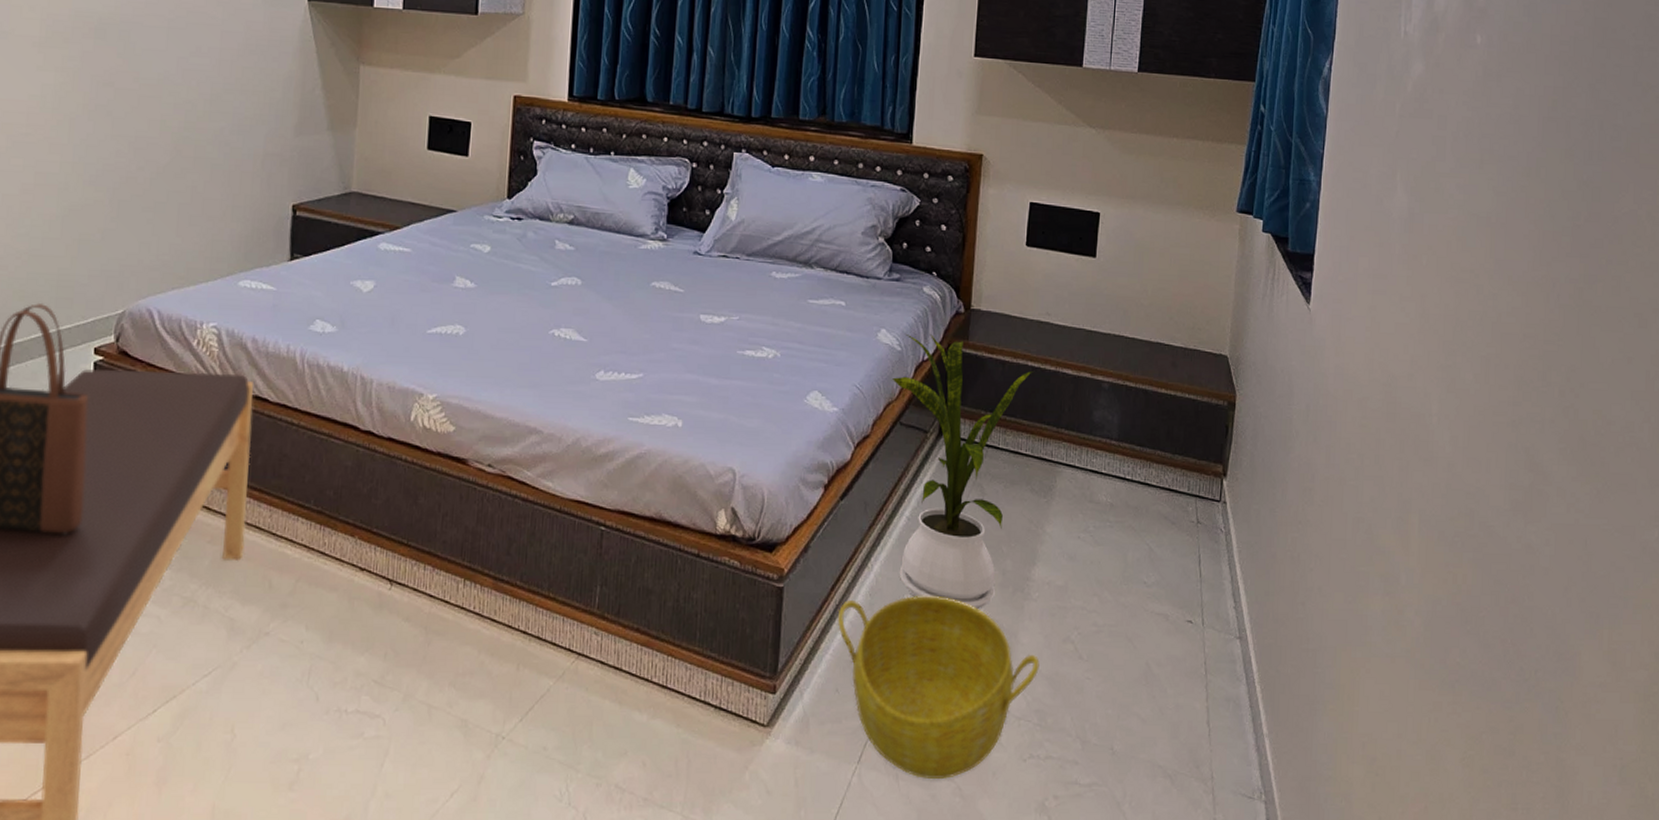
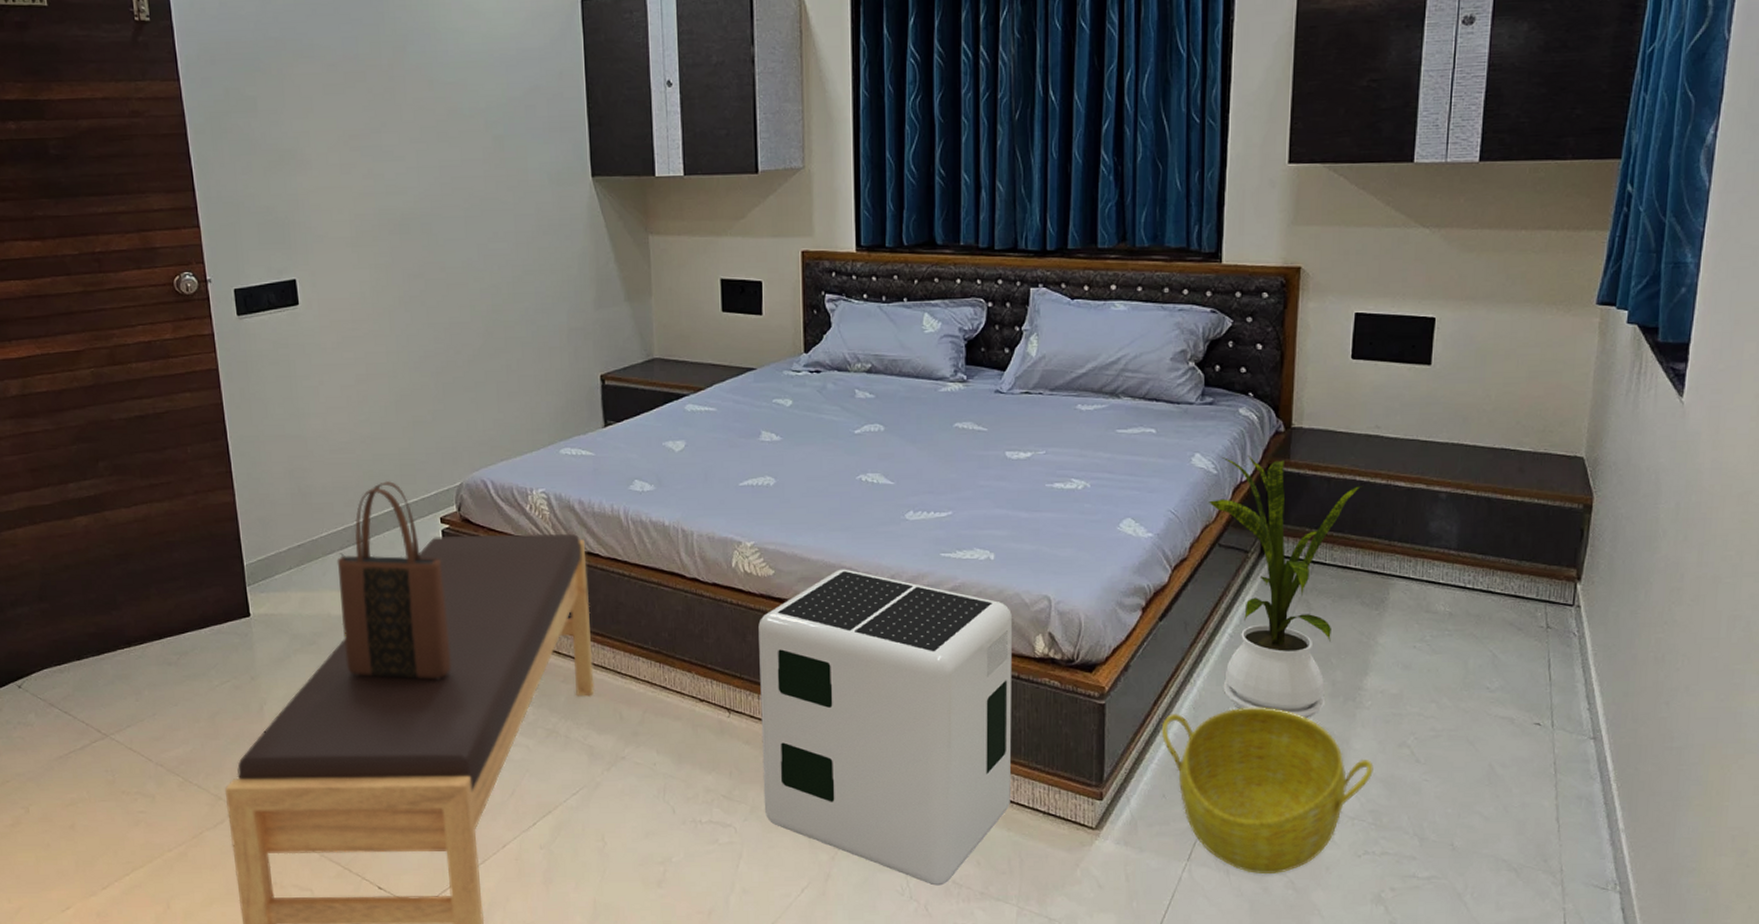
air purifier: none [418,429,696,790] -> present [758,569,1012,886]

